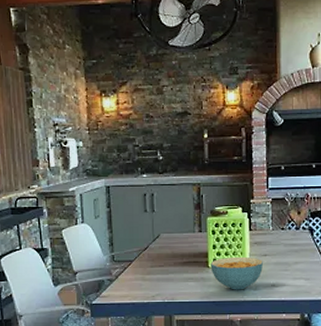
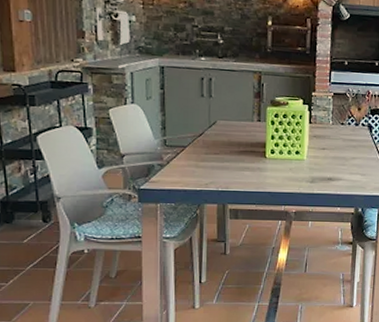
cereal bowl: present [210,256,264,290] -> none [268,148,322,182]

